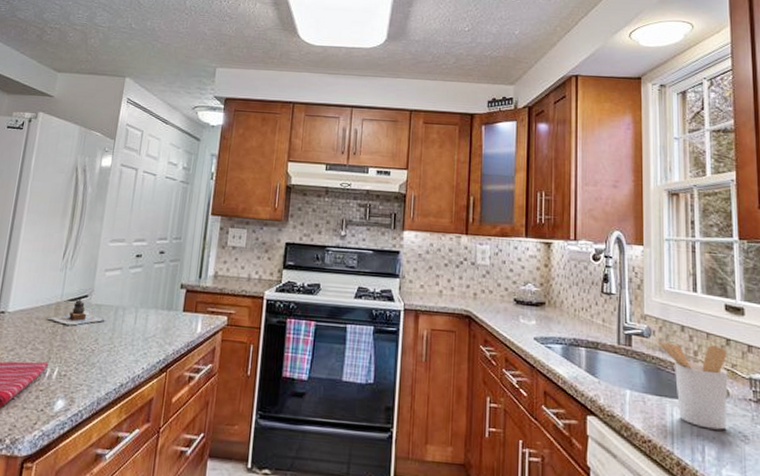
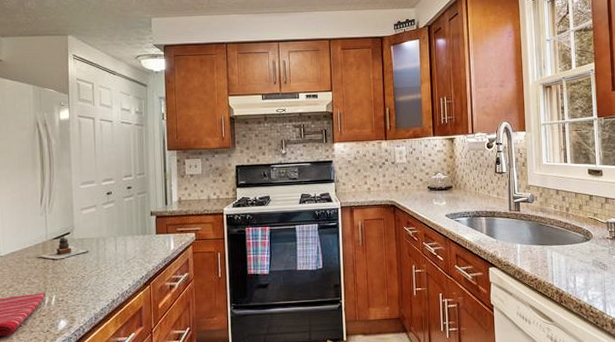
utensil holder: present [655,339,728,430] -> none [537,201,592,264]

